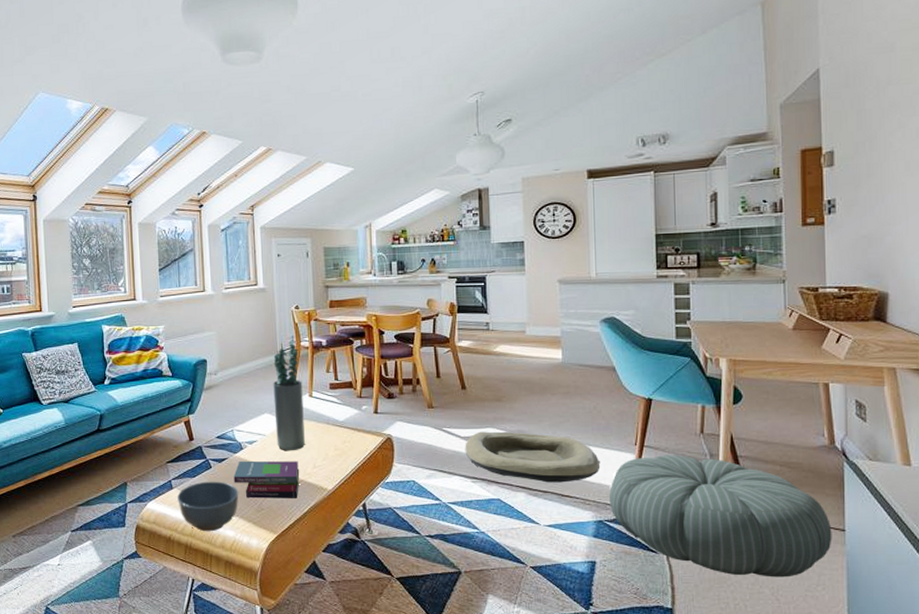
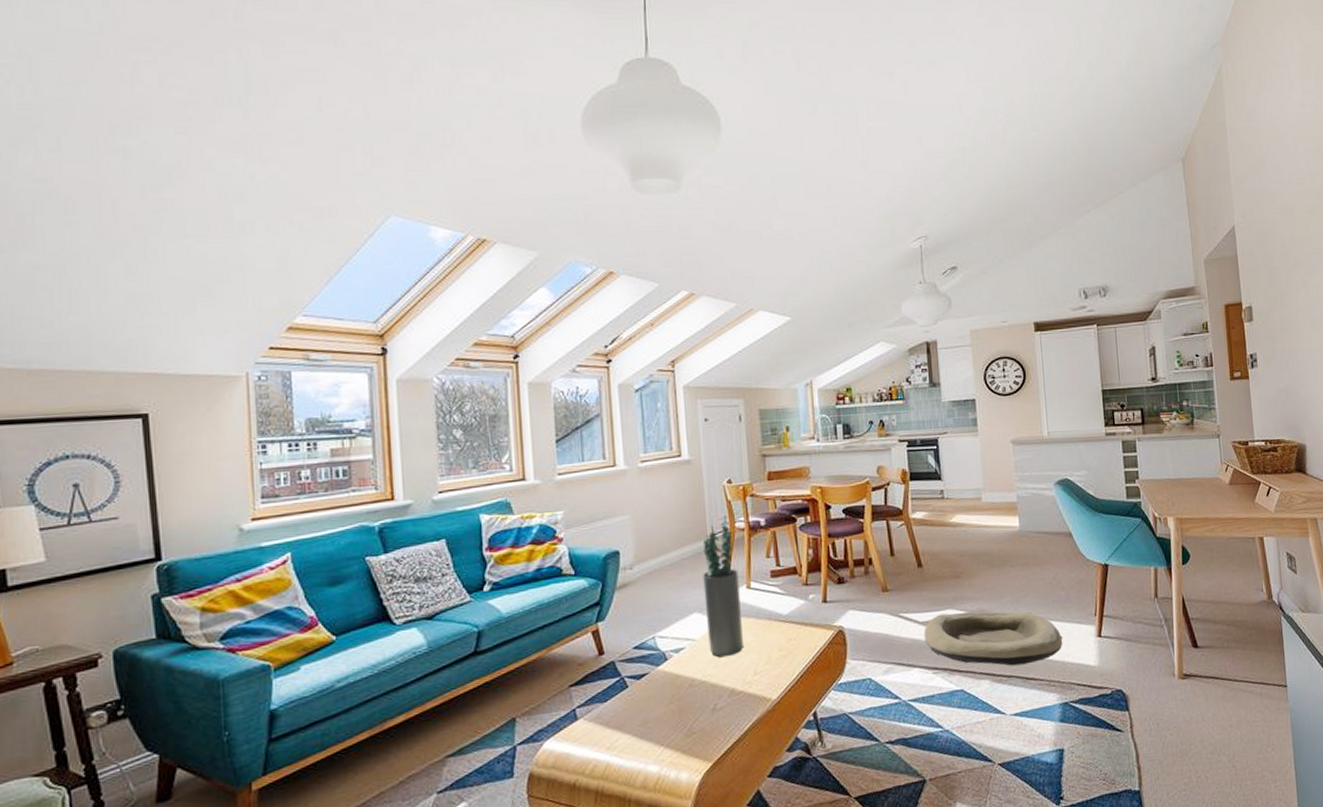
bowl: present [177,481,239,532] -> none [584,703,664,771]
books: present [233,461,300,499] -> none [656,668,738,721]
pouf: present [609,455,832,578] -> none [1073,622,1277,746]

